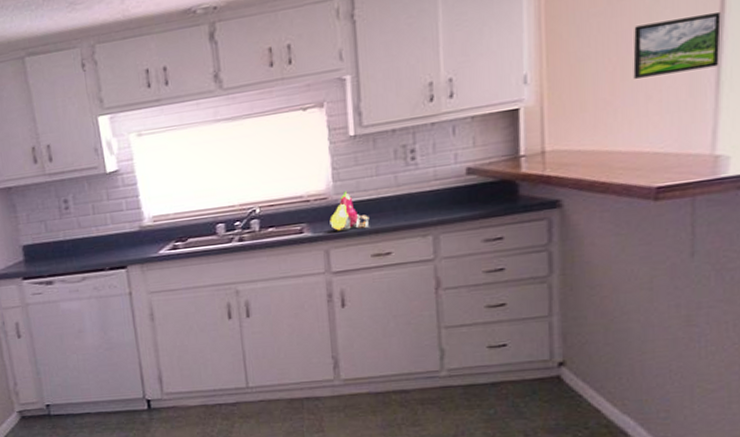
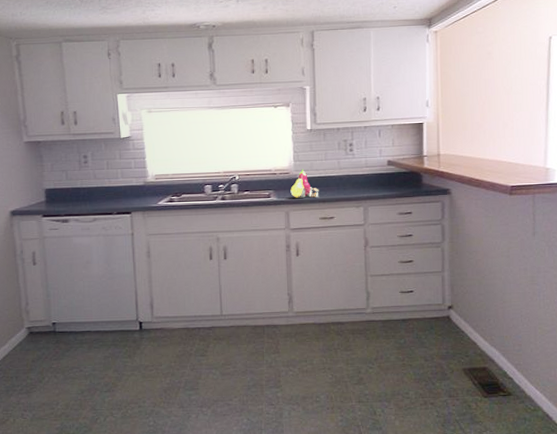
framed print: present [633,12,721,79] -> none [495,75,548,112]

